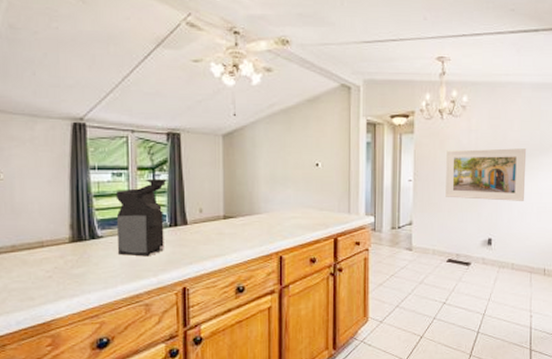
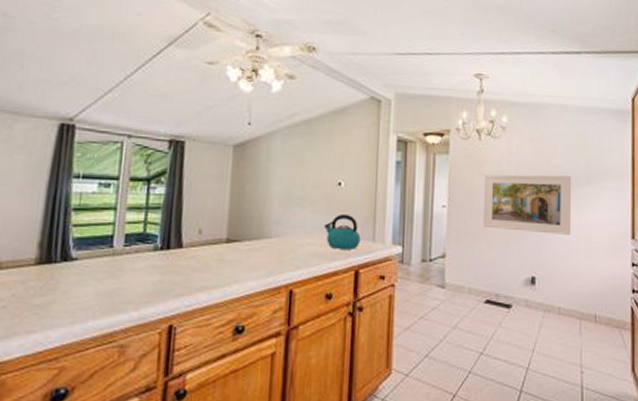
coffee maker: present [115,178,167,257] -> none [93,191,164,285]
kettle: none [306,190,338,221] -> present [324,213,361,249]

